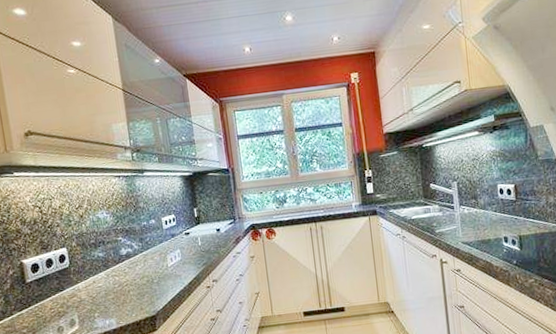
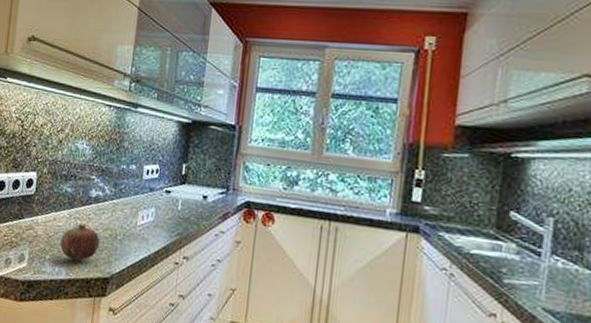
fruit: none [104,278,141,311] -> present [60,223,100,261]

